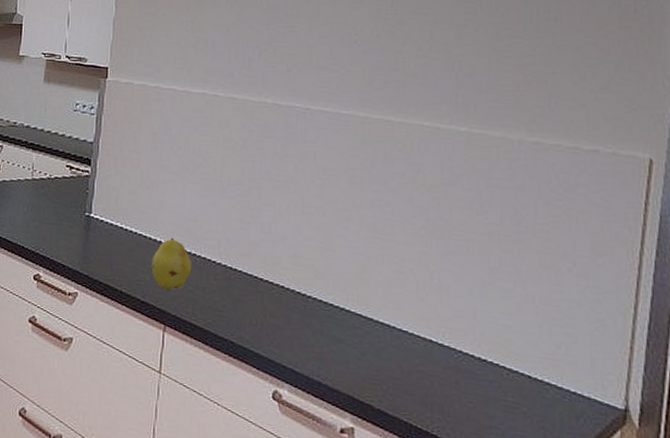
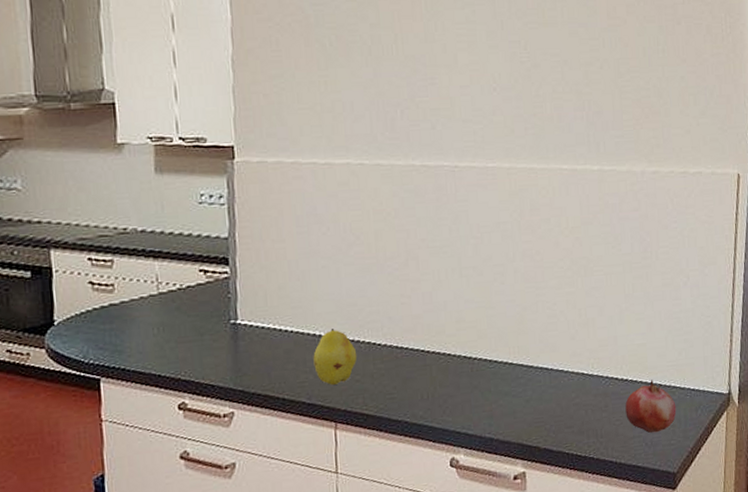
fruit: none [481,368,549,431] -> present [625,379,677,433]

